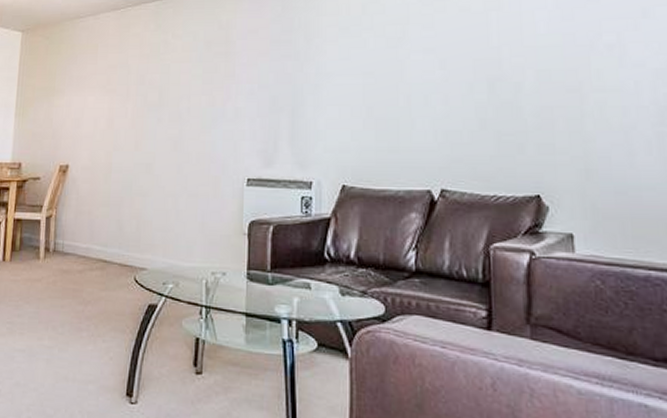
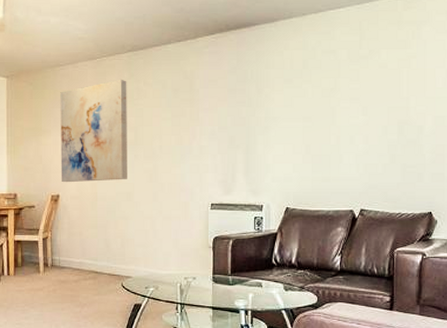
wall art: none [72,32,153,151] -> present [60,80,127,183]

